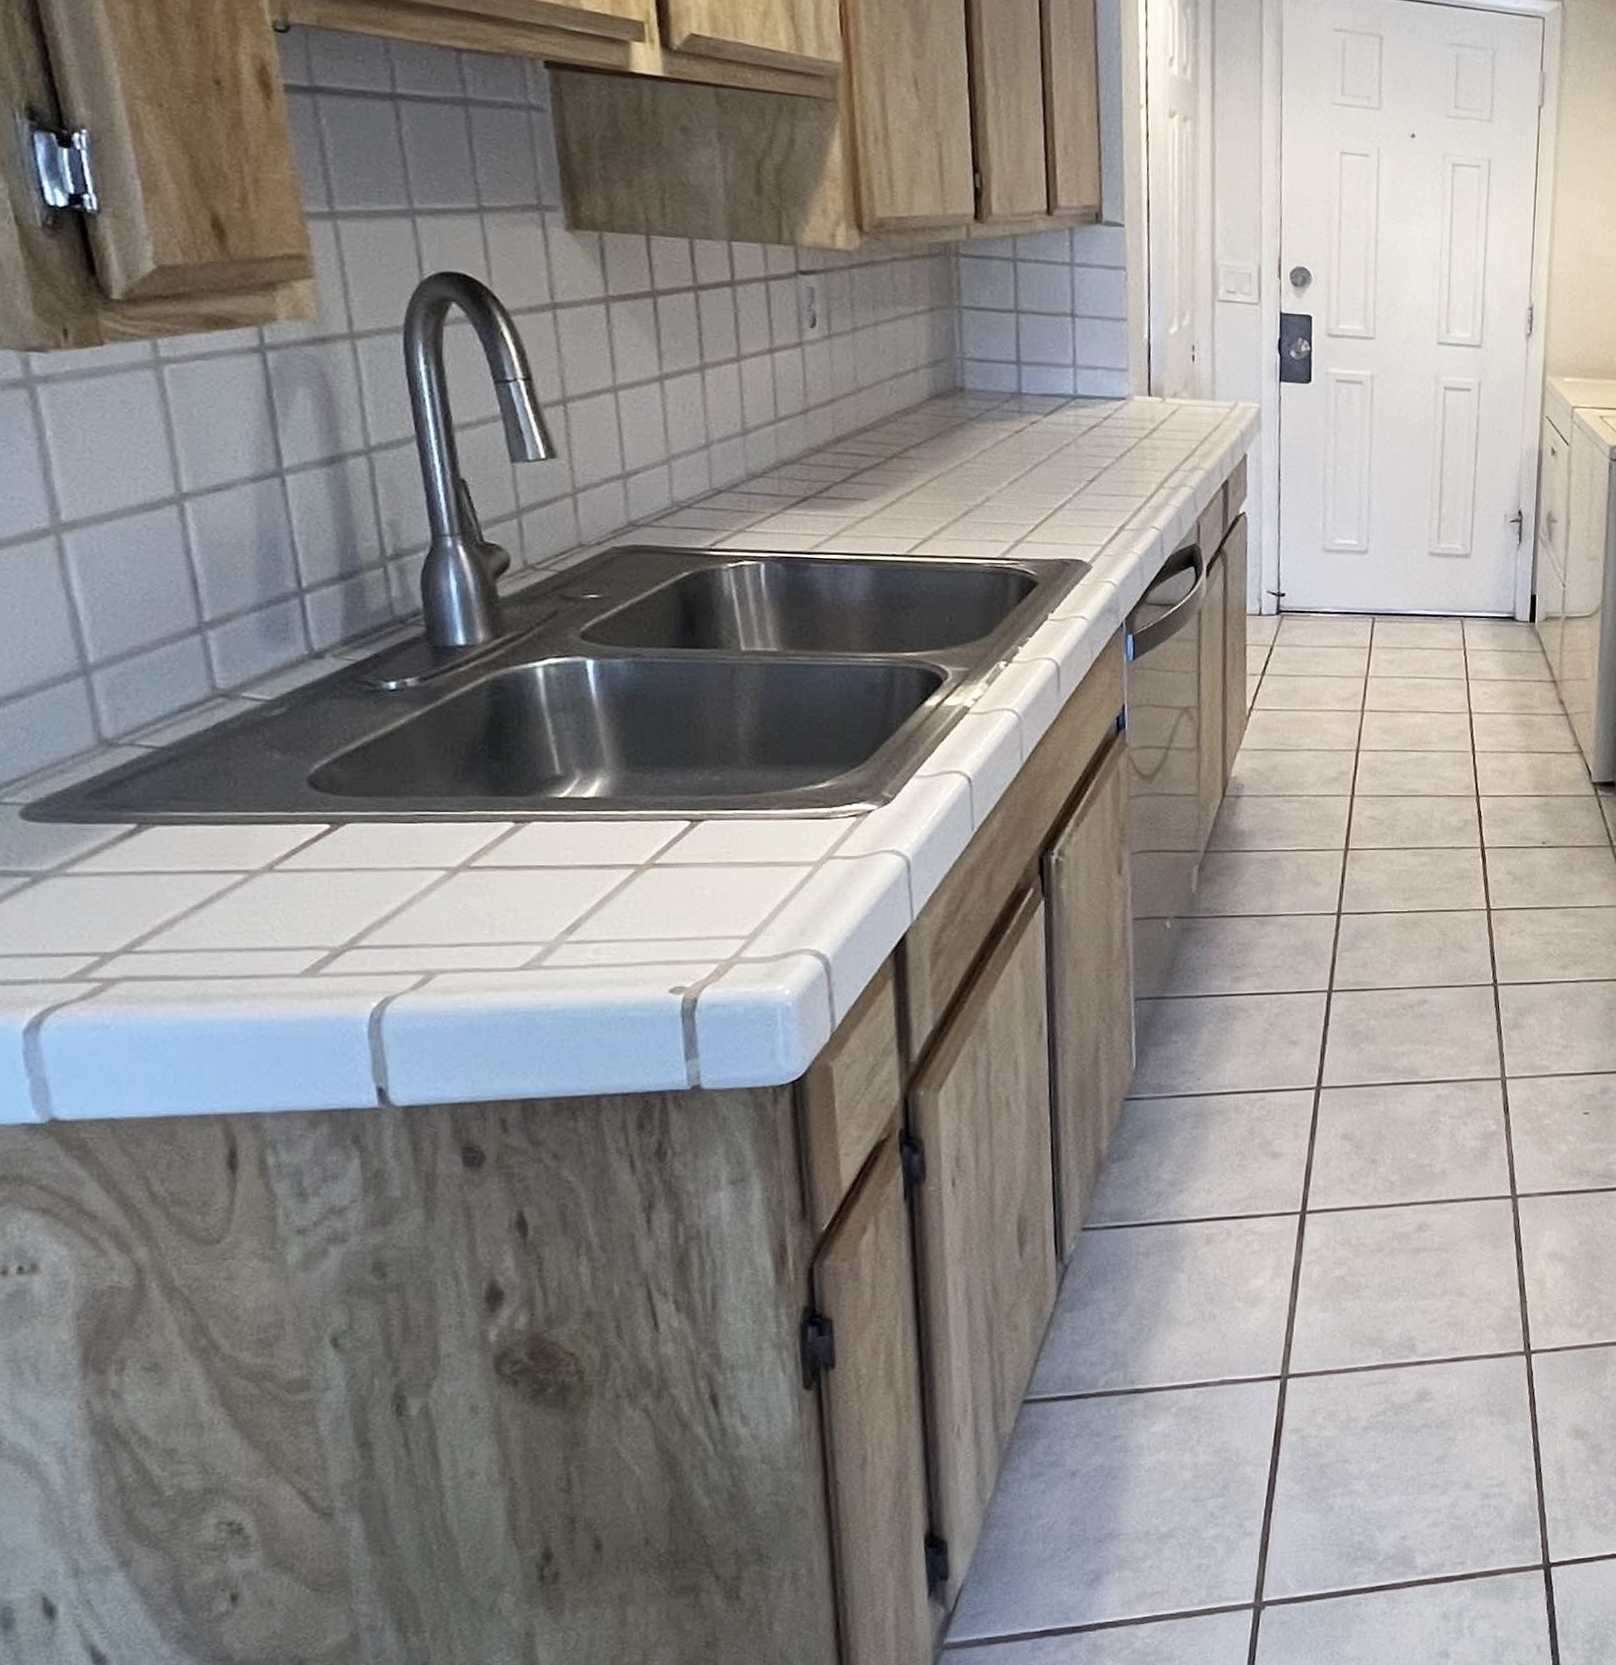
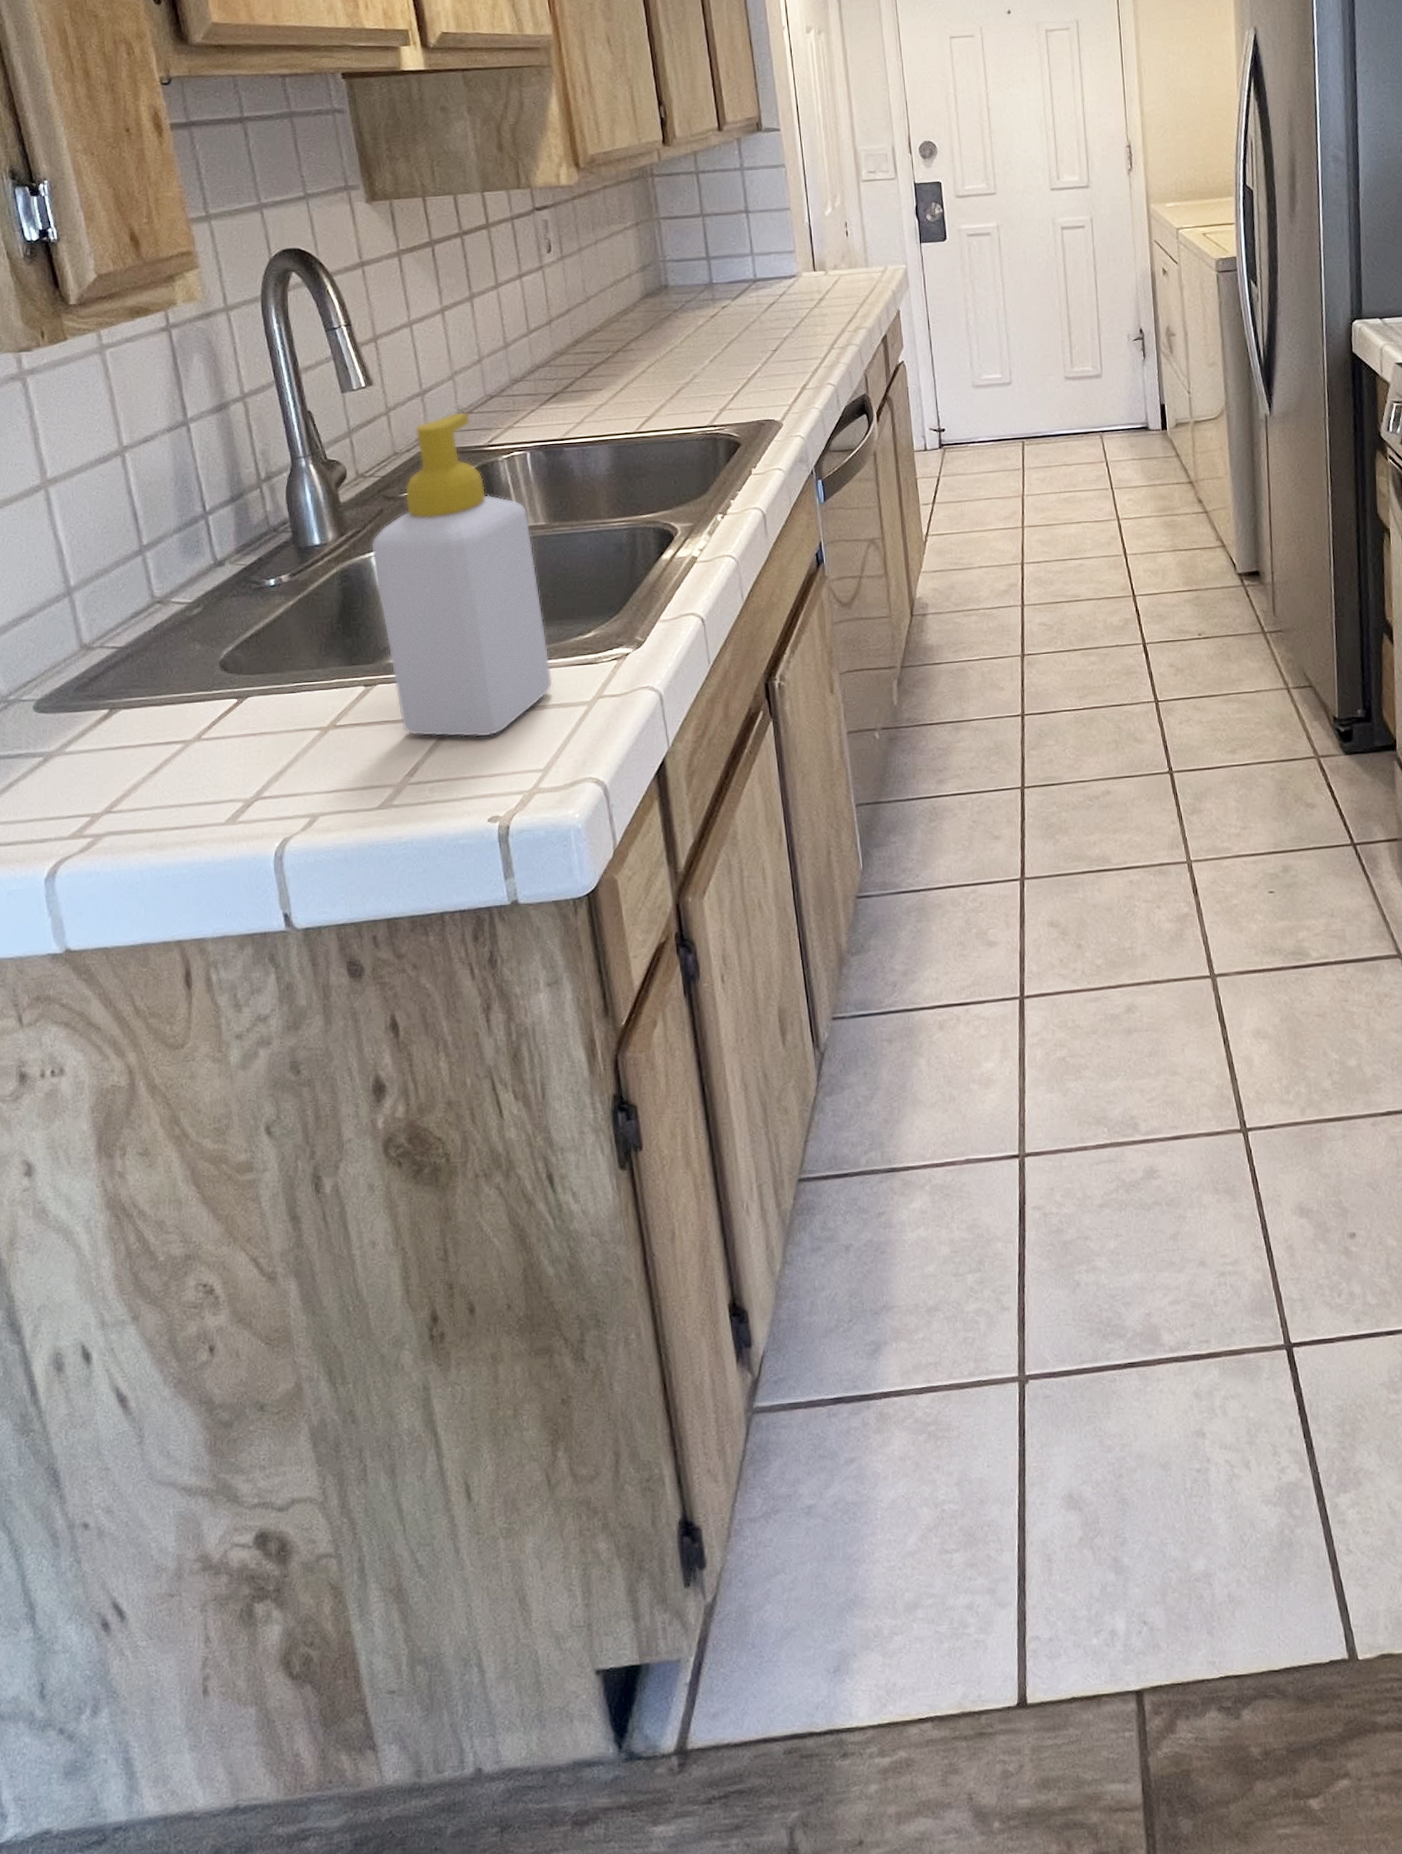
soap bottle: none [536,504,771,895] -> present [370,412,553,738]

